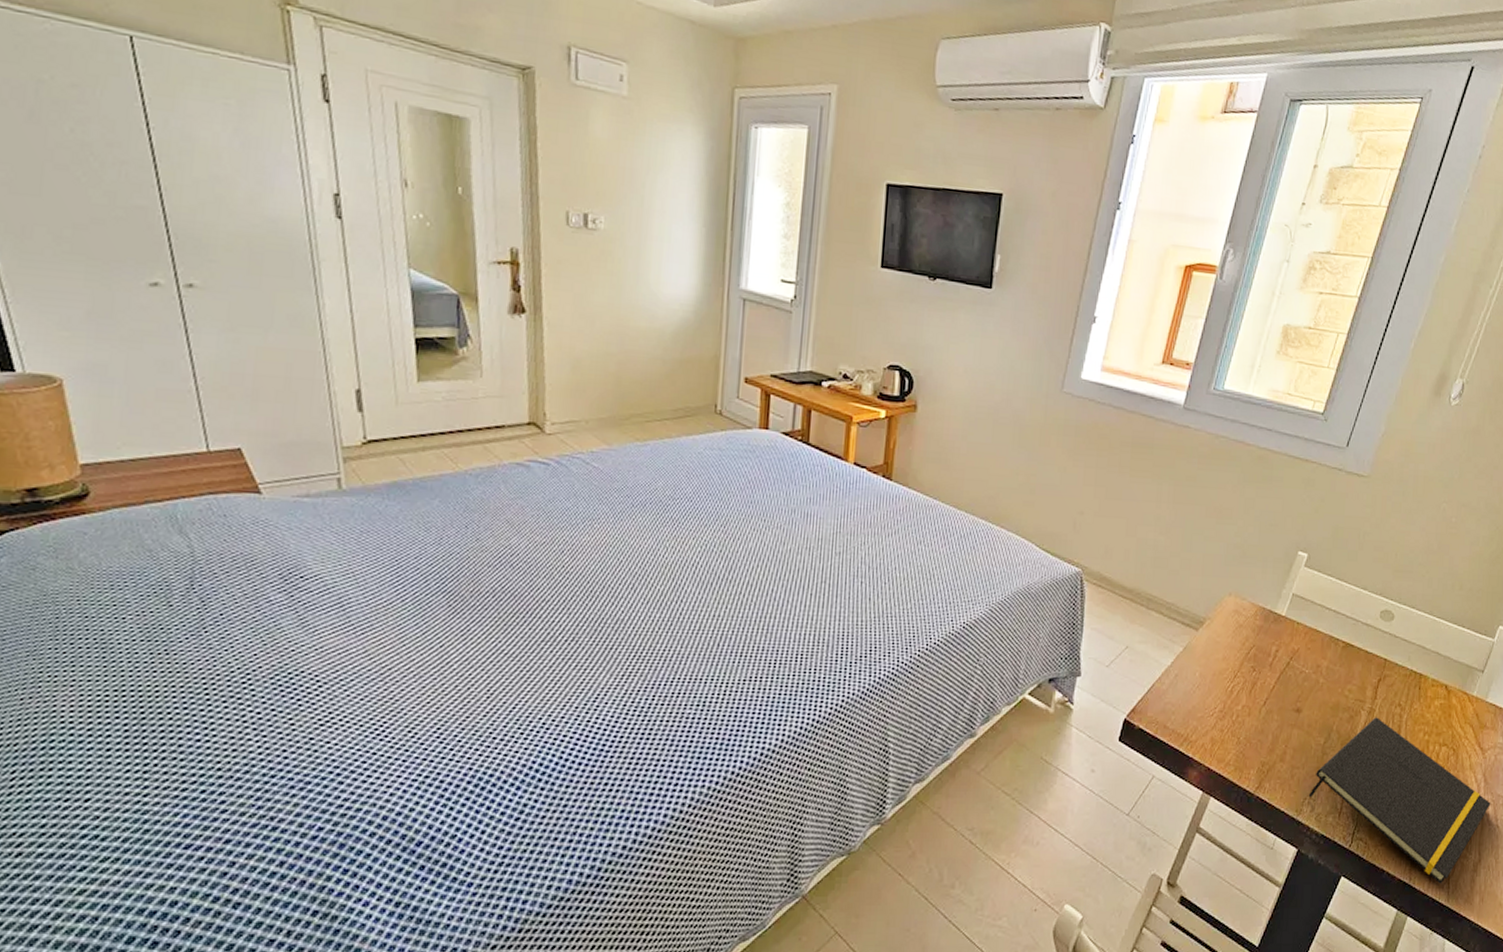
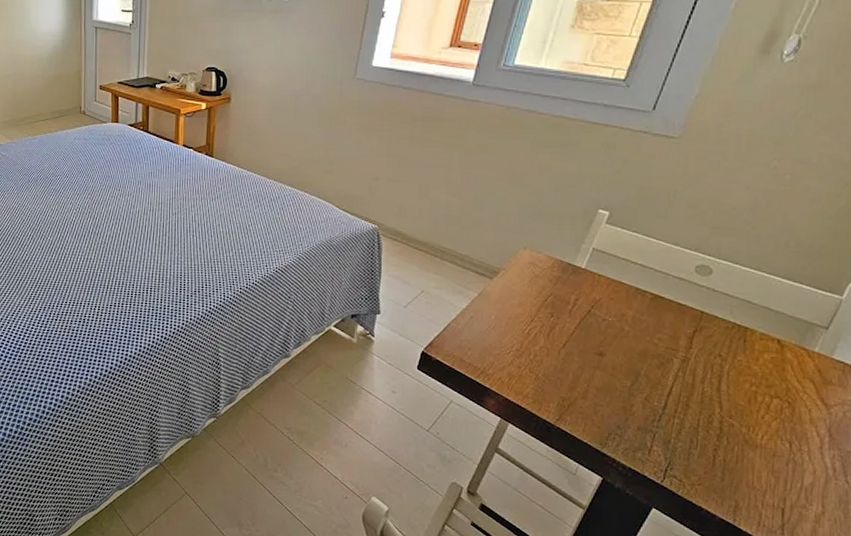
notepad: present [1308,717,1491,884] -> none [613,365,838,530]

